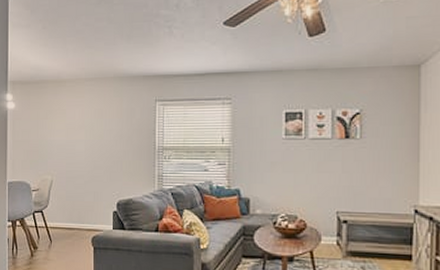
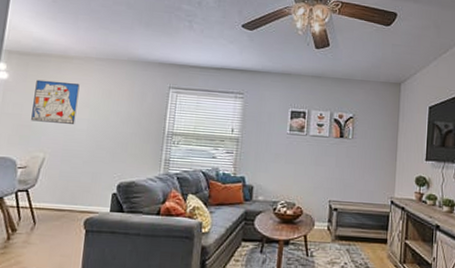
wall art: none [38,105,74,146] -> present [31,79,80,124]

